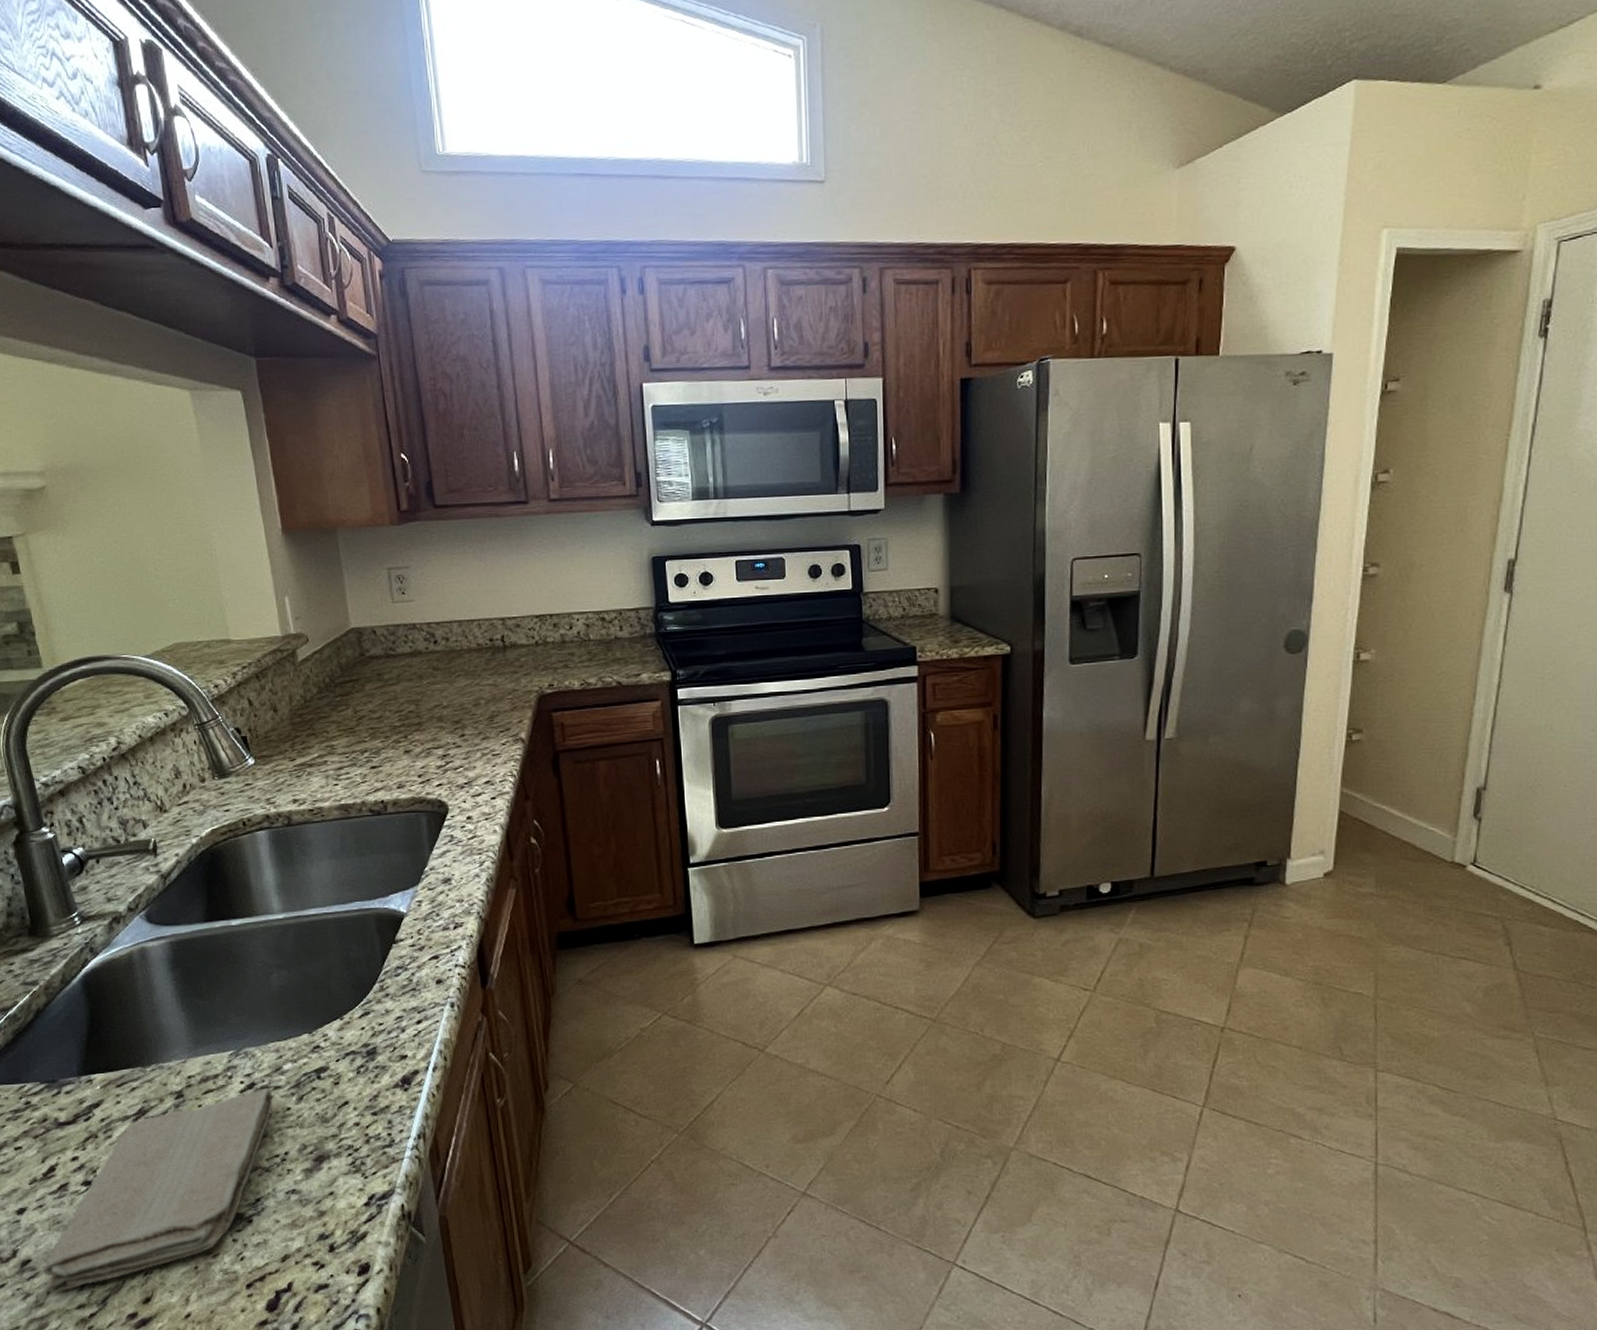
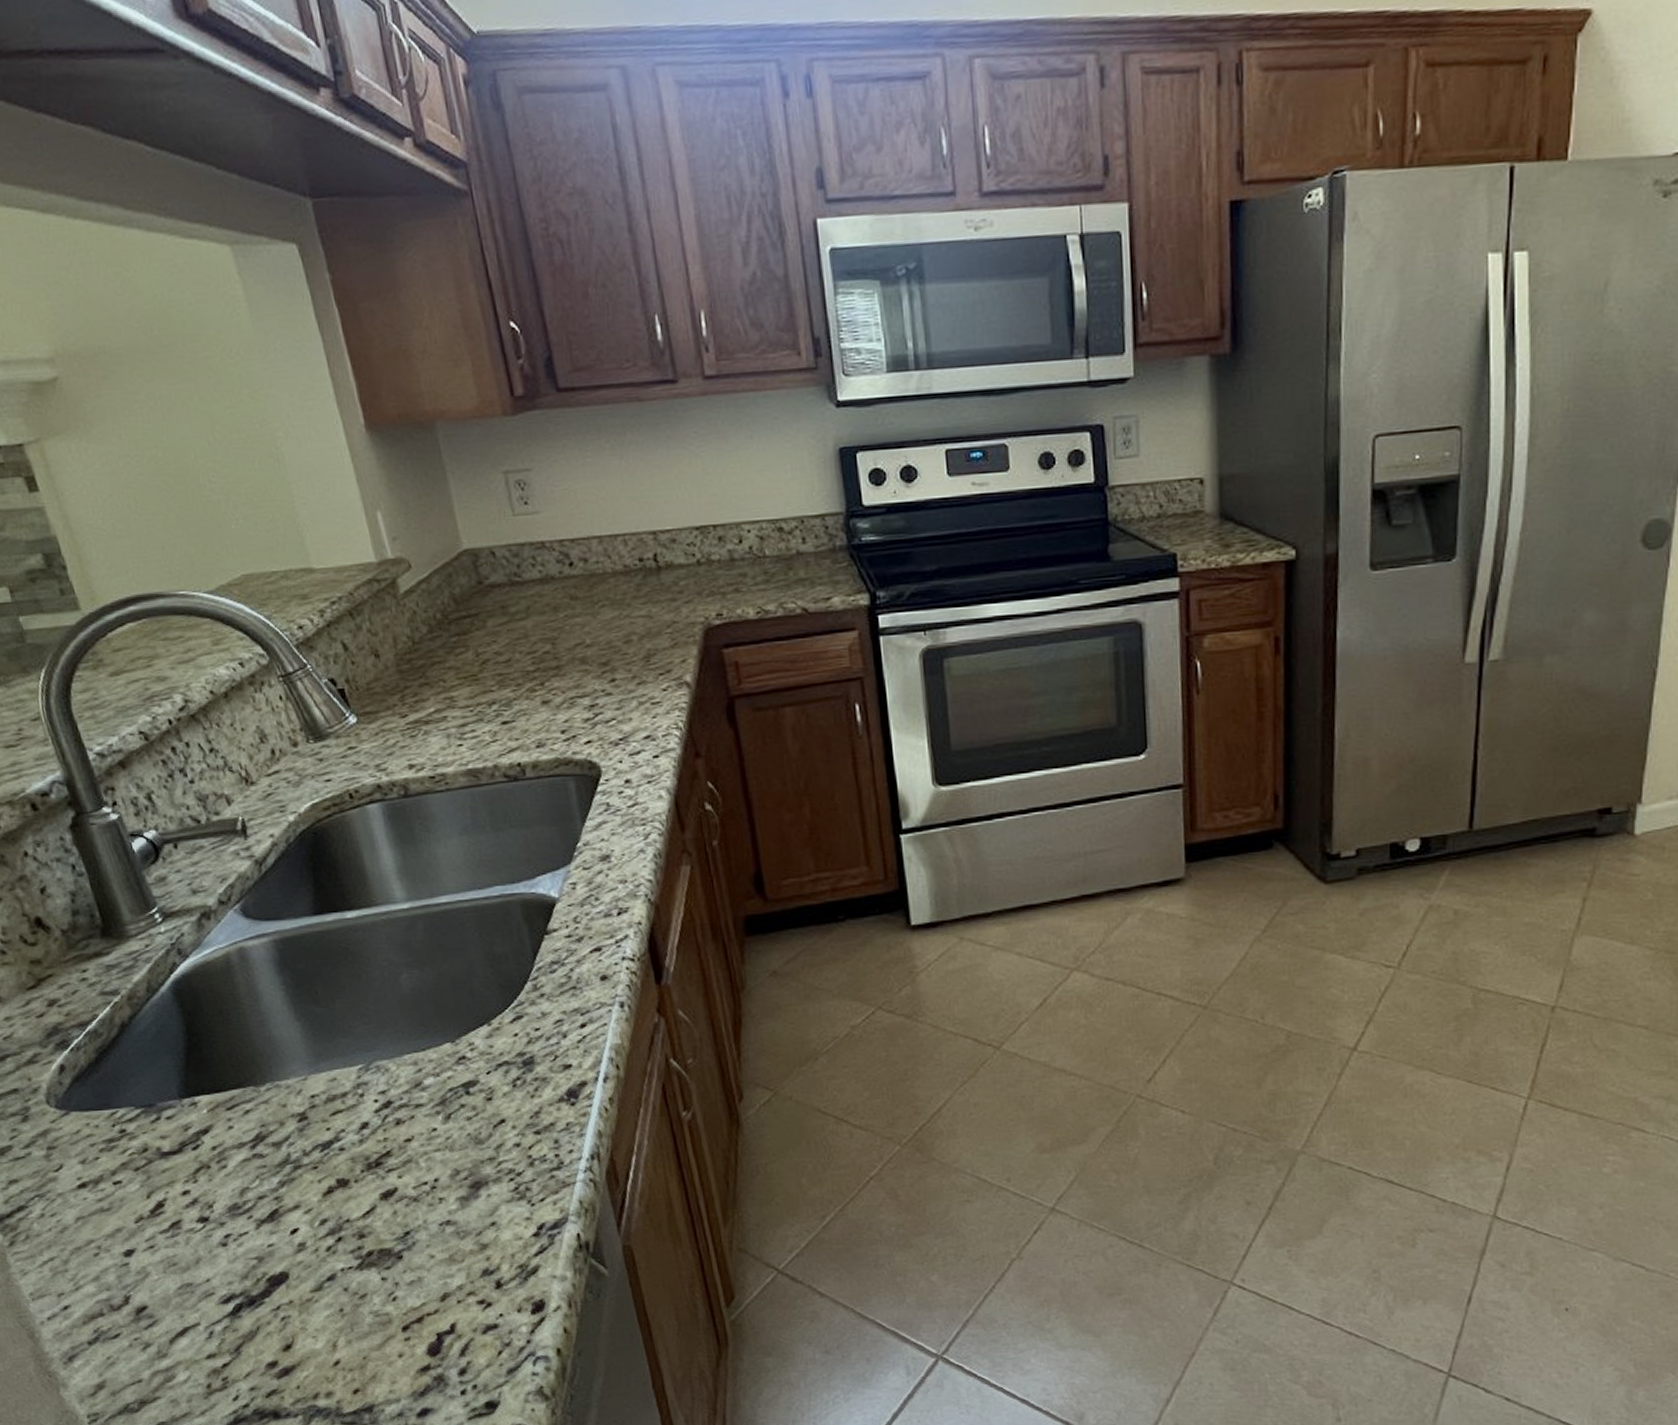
washcloth: present [43,1088,273,1294] -> none [162,1107,415,1343]

